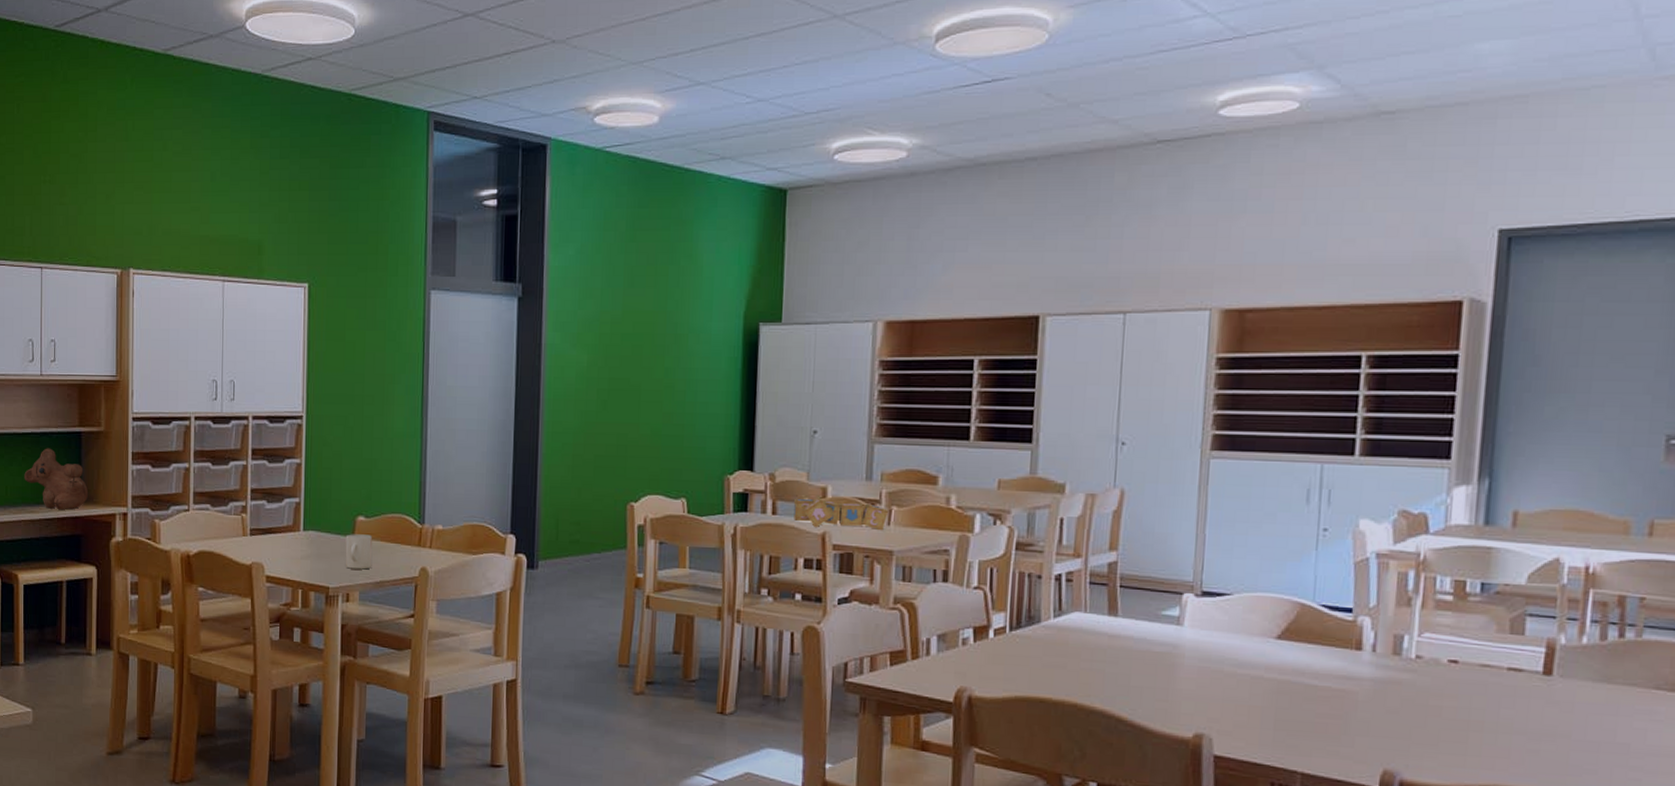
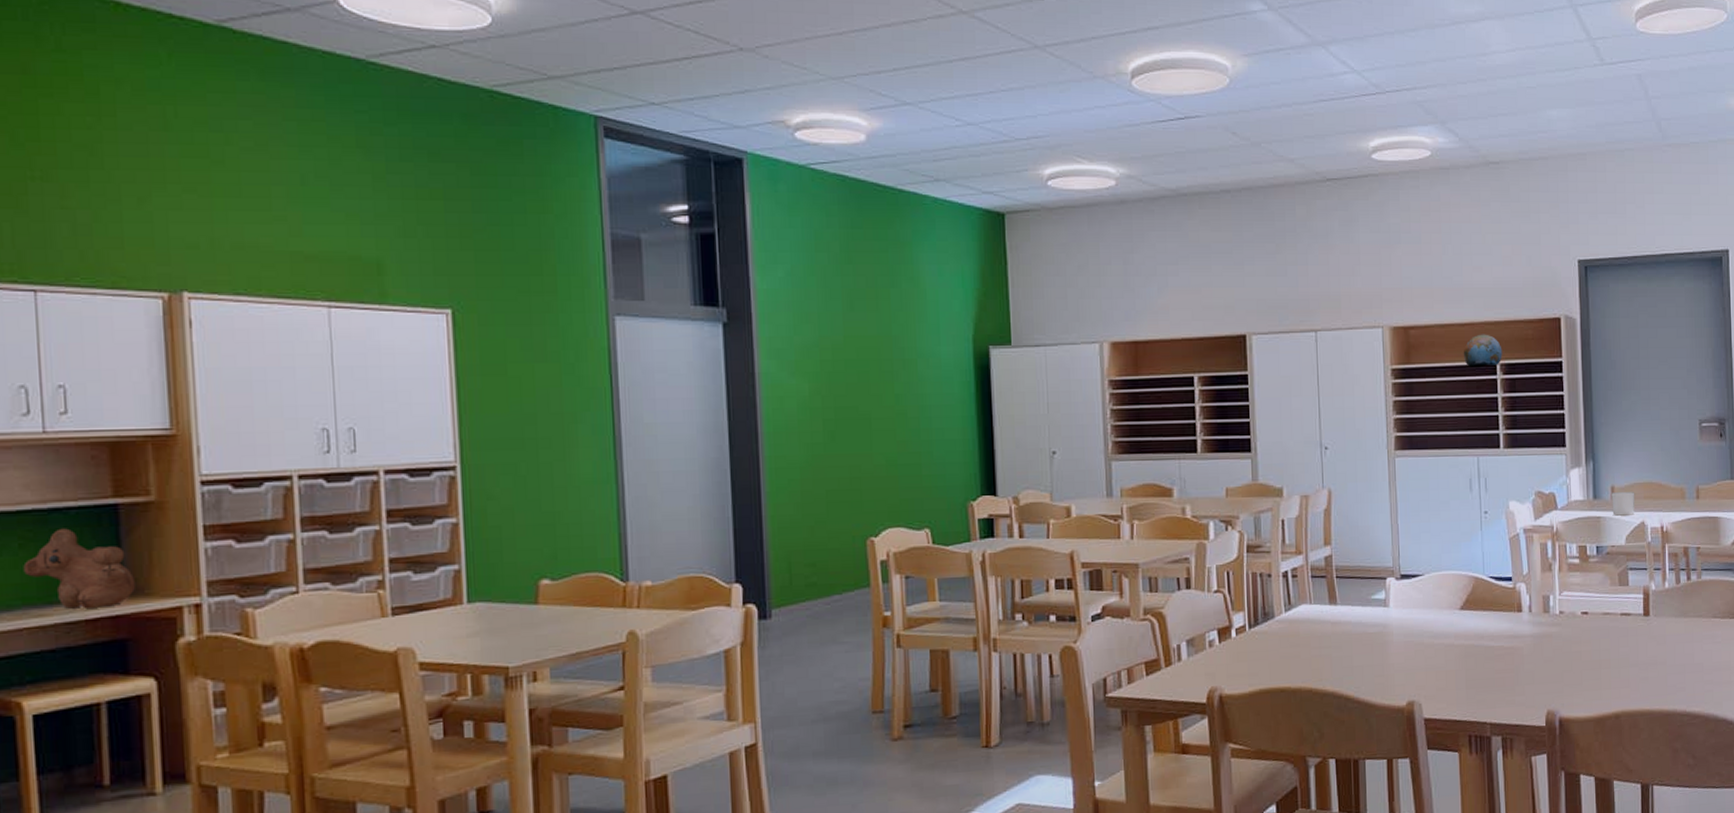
cup: present [345,534,373,570] -> none [526,600,565,643]
toy blocks: present [794,497,889,531] -> none [1040,517,1131,548]
globe: none [1315,319,1372,360] -> present [1463,334,1503,368]
mug: none [1511,518,1550,549] -> present [1612,491,1635,516]

